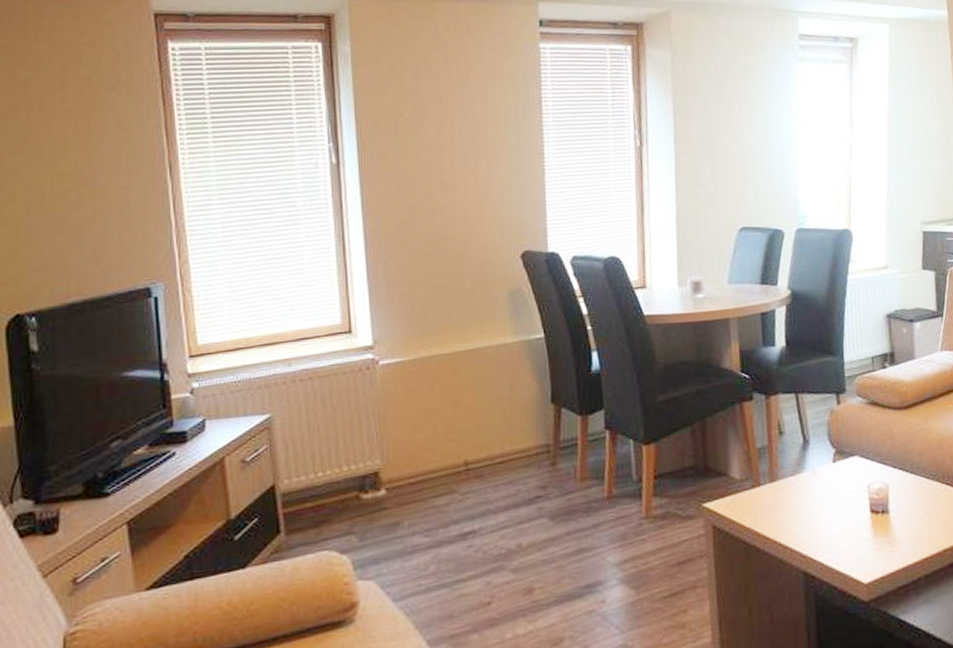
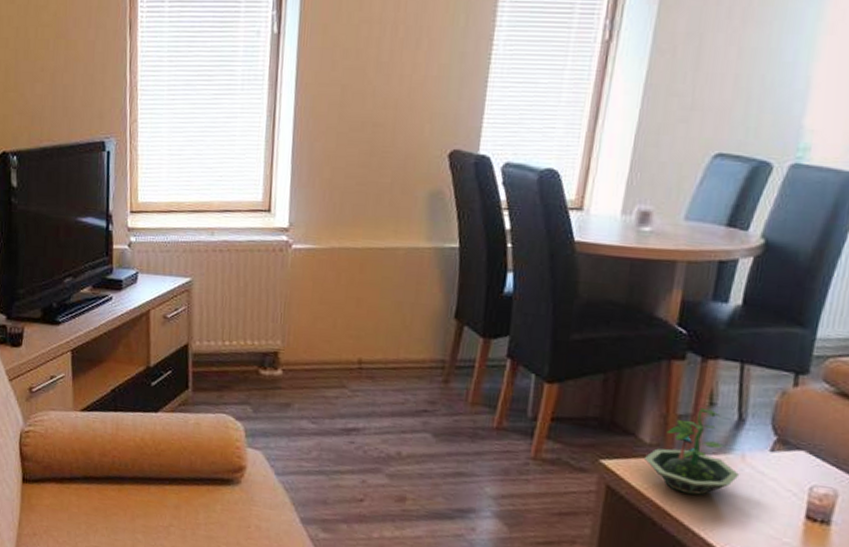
terrarium: none [738,438,815,517] -> present [643,407,740,496]

